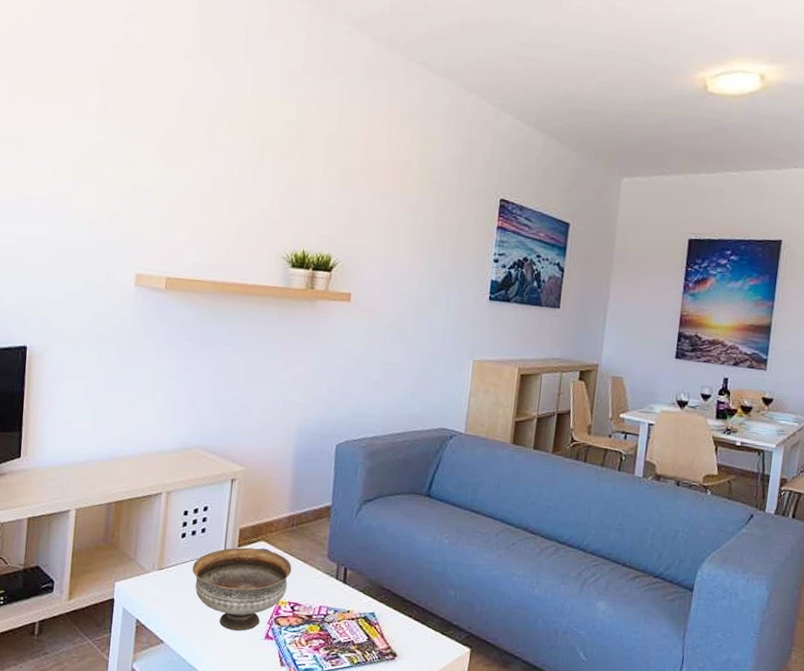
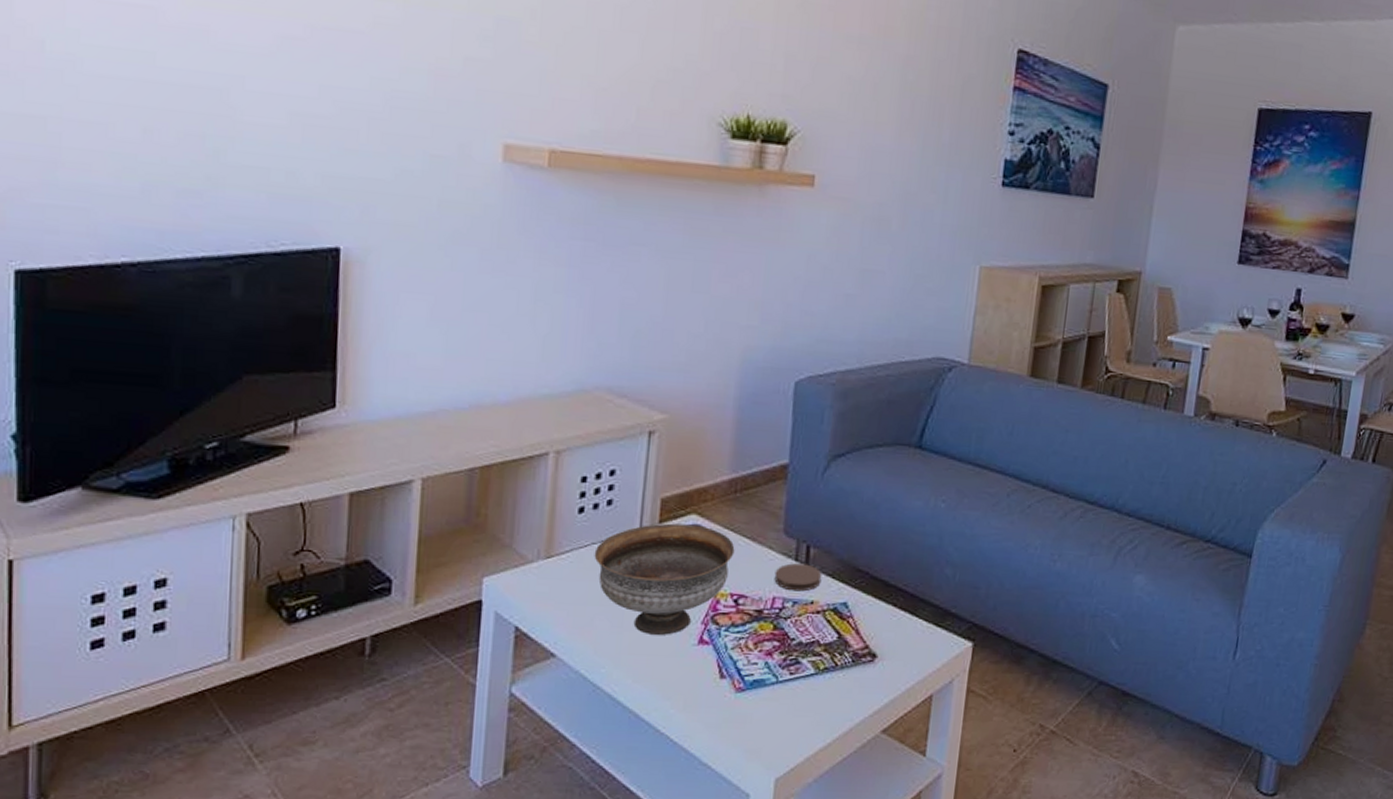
coaster: none [320,581,356,603] -> present [774,563,822,592]

